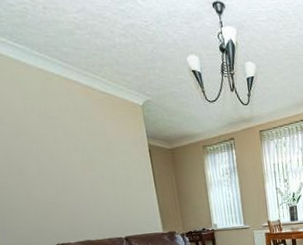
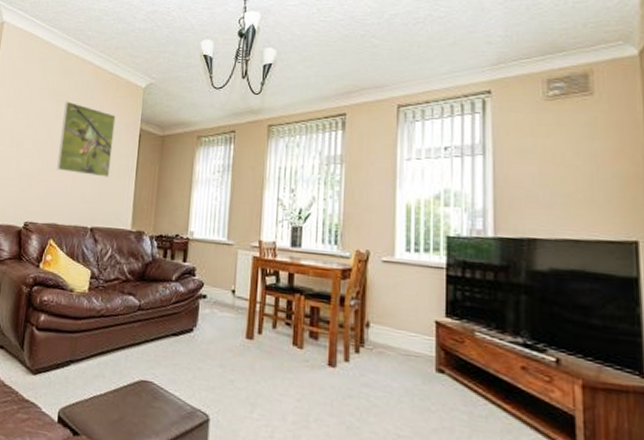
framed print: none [60,124,130,193] -> present [57,101,116,177]

